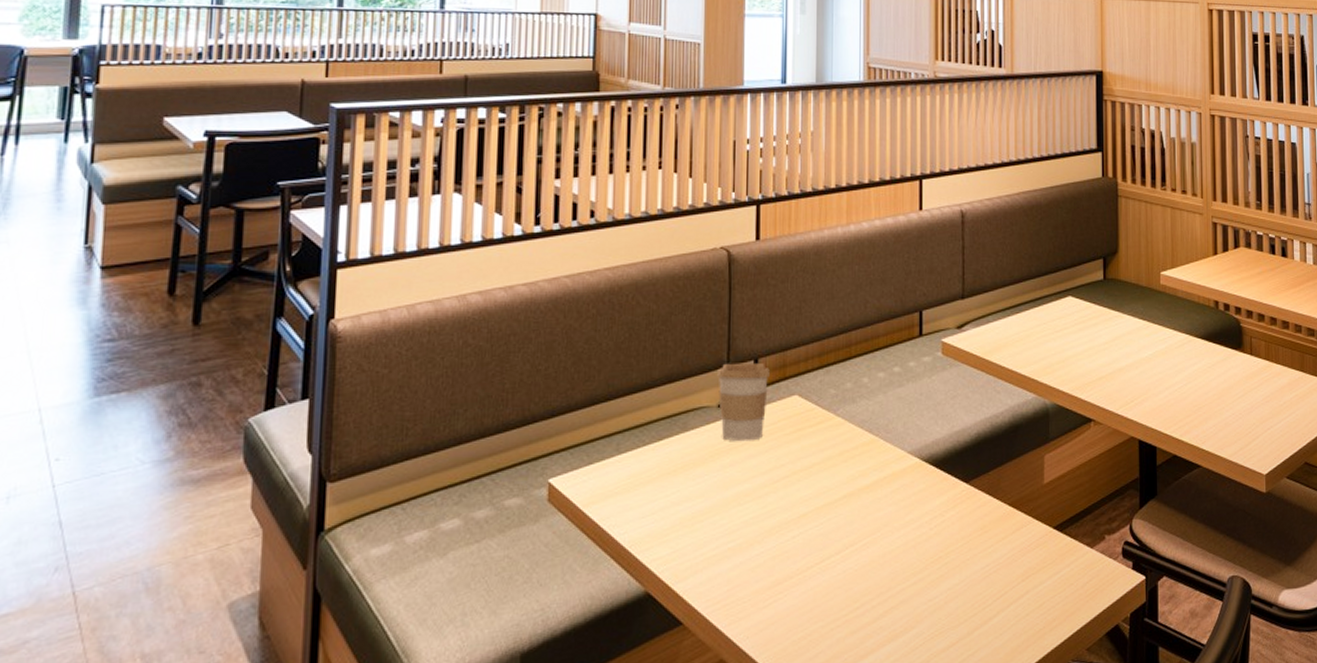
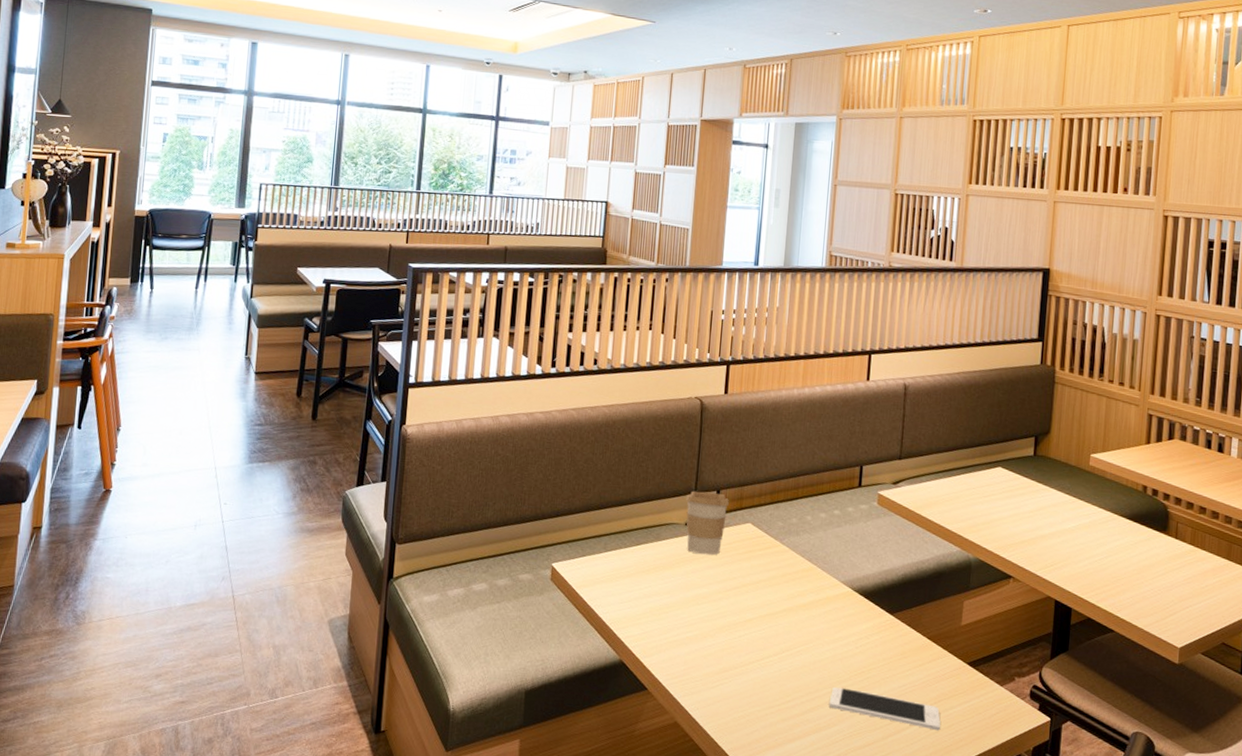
cell phone: none [904,580,1031,614] -> present [828,687,941,731]

